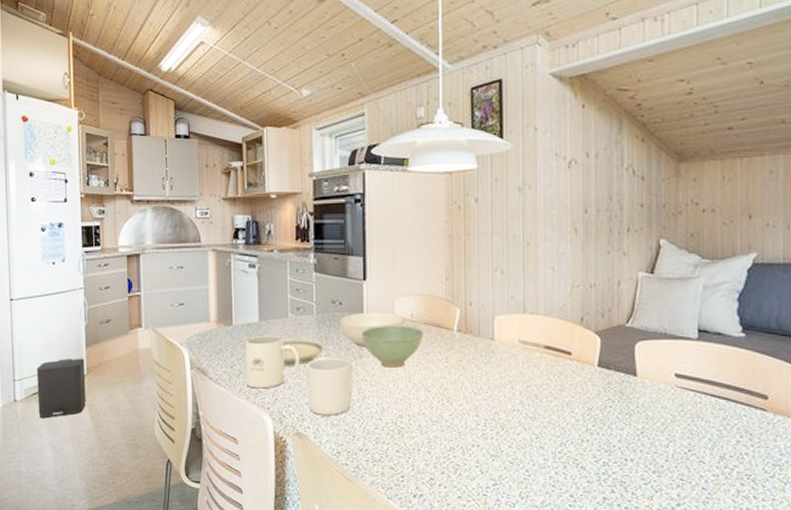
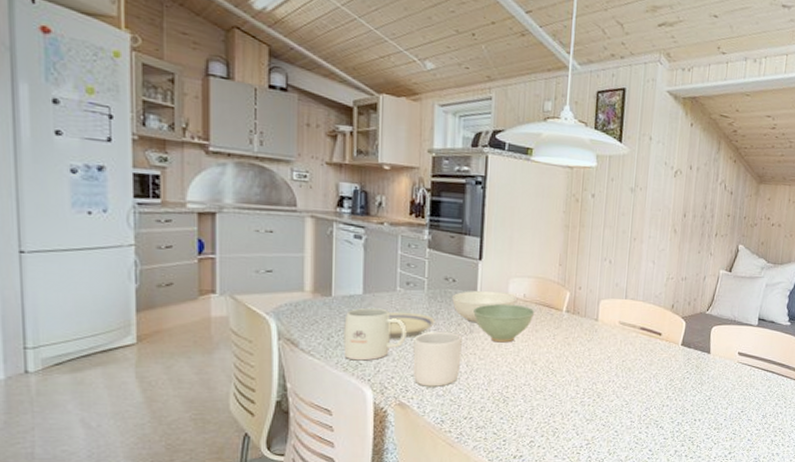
pedal bin: present [36,358,86,419] -> none [61,324,135,393]

